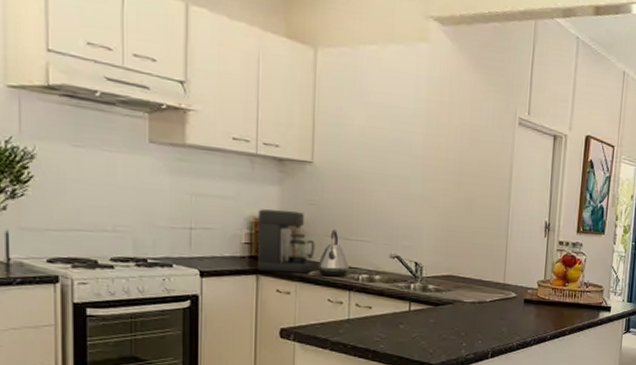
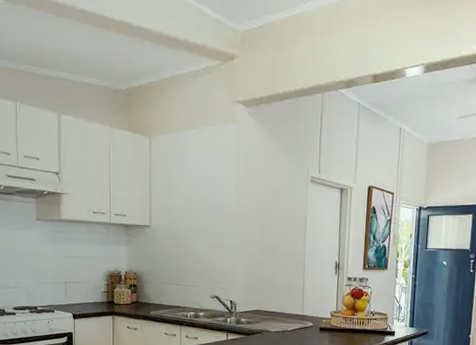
coffee maker: present [257,209,315,274] -> none [112,264,154,313]
kettle: present [317,229,350,277] -> none [156,278,180,315]

